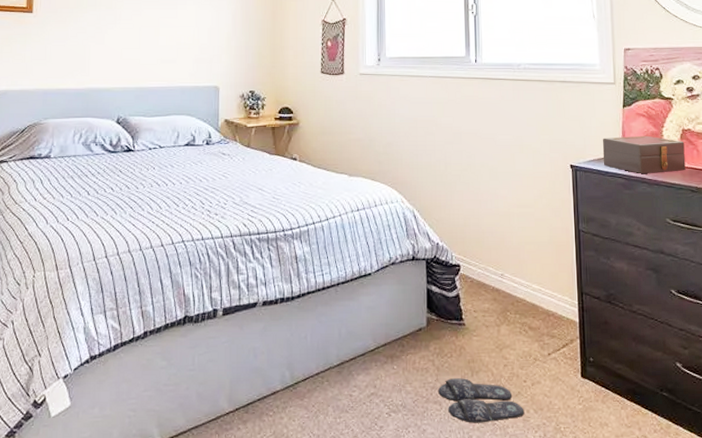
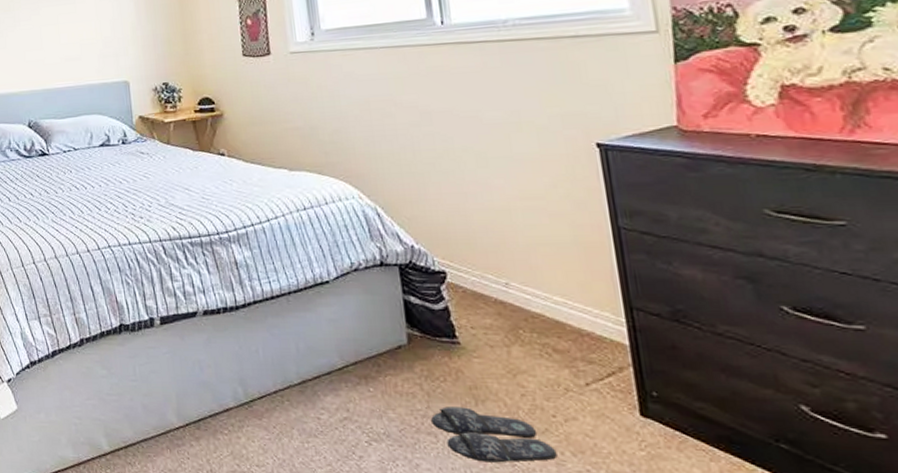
jewelry box: present [602,135,686,174] -> none [644,97,793,151]

